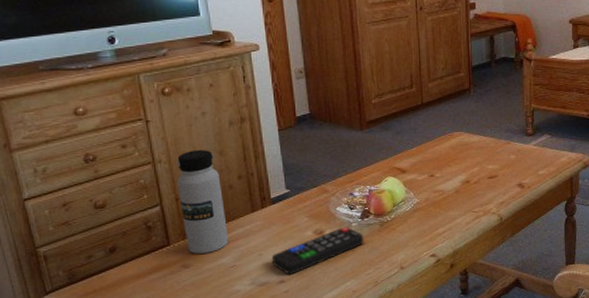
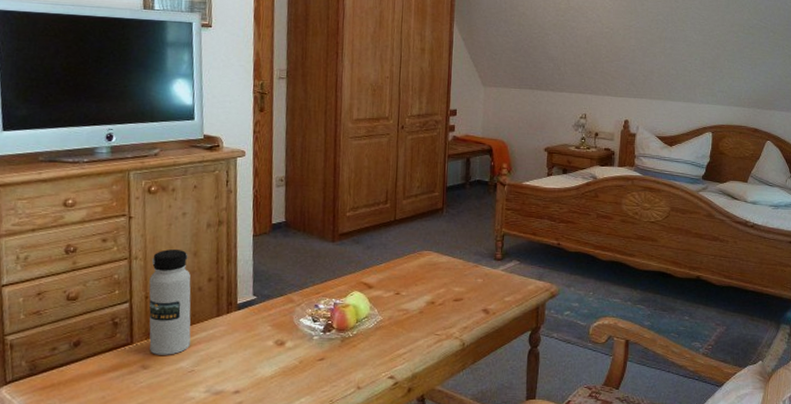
remote control: present [271,226,364,275] -> none [230,339,324,385]

